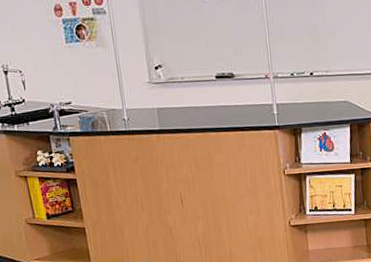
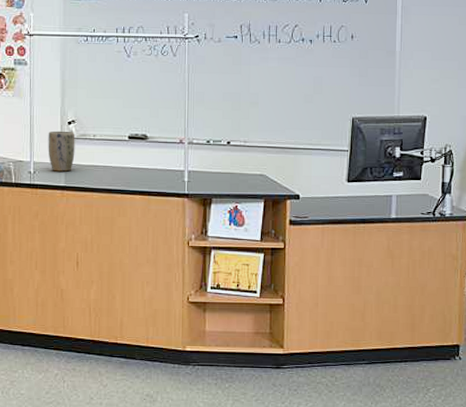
plant pot: none [137,76,166,117] -> present [48,130,75,172]

